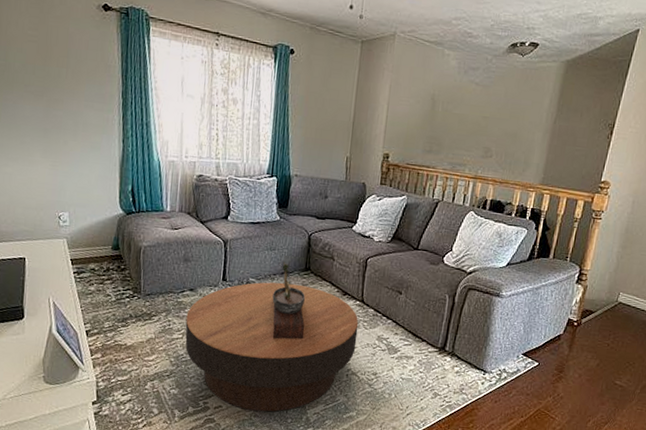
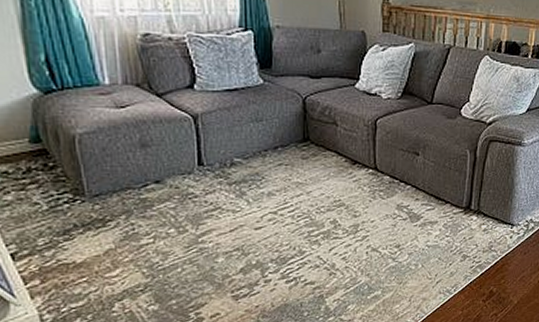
coffee table: present [185,282,359,412] -> none [155,158,374,312]
bonsai tree: present [272,262,305,340] -> none [266,134,312,226]

